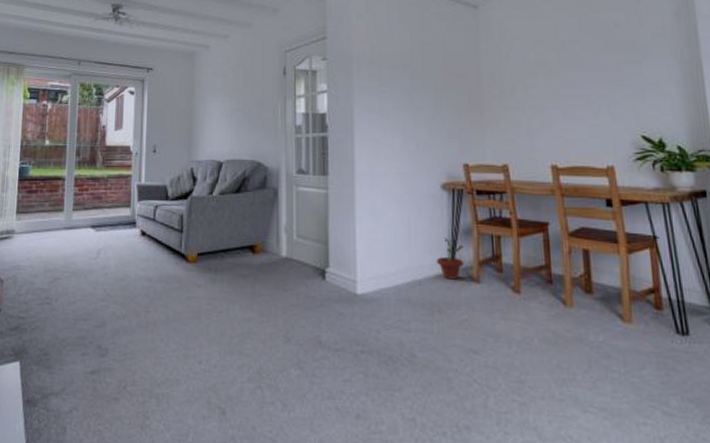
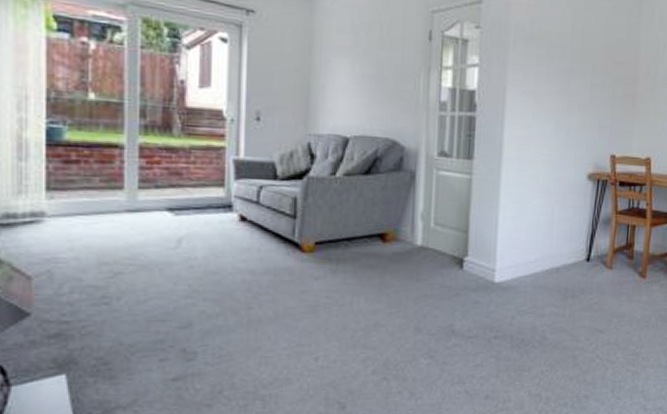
potted plant: present [437,237,464,280] -> none [575,226,602,266]

